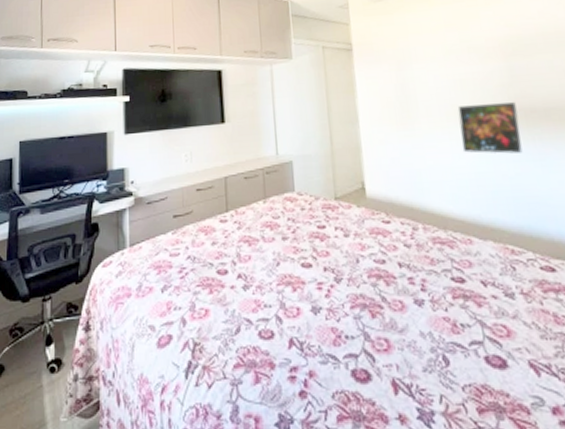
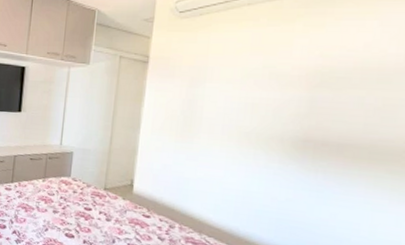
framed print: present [457,102,523,154] -> none [236,128,307,181]

